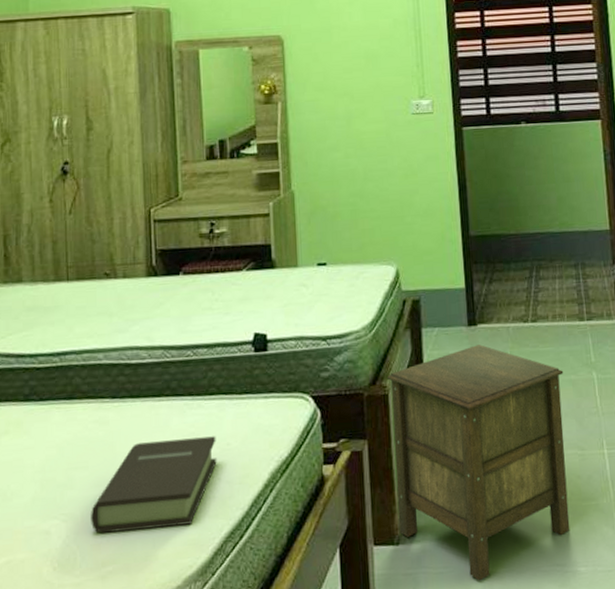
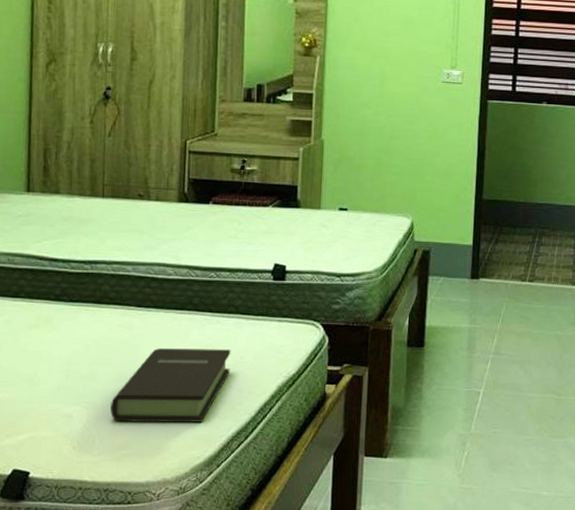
nightstand: present [386,344,570,581] -> none [388,296,552,494]

